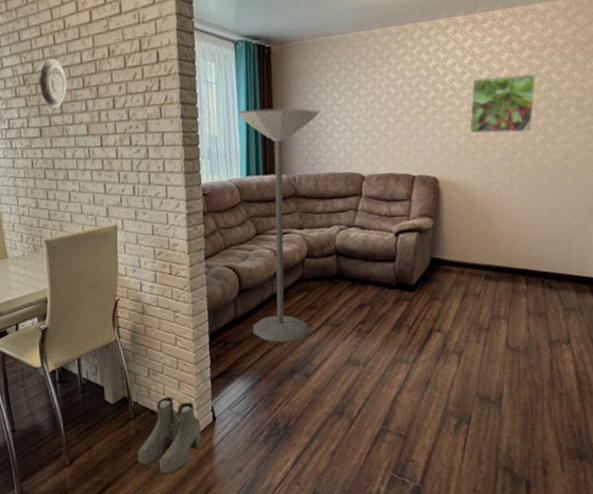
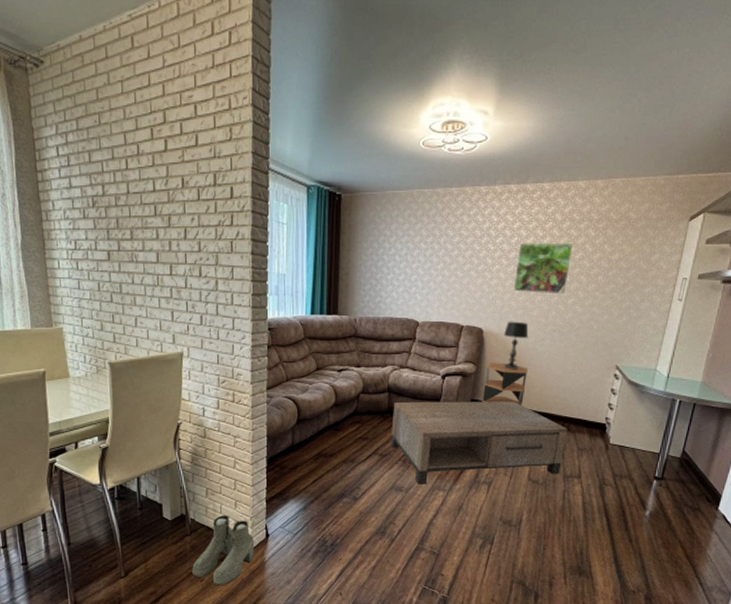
decorative plate: present [38,58,67,108] -> none [108,182,139,232]
floor lamp: present [238,107,319,343] -> none [307,252,382,469]
coffee table: none [342,258,548,357] -> present [390,402,567,485]
side table: none [443,214,495,262] -> present [482,362,528,405]
table lamp: none [463,166,492,222] -> present [503,321,529,370]

